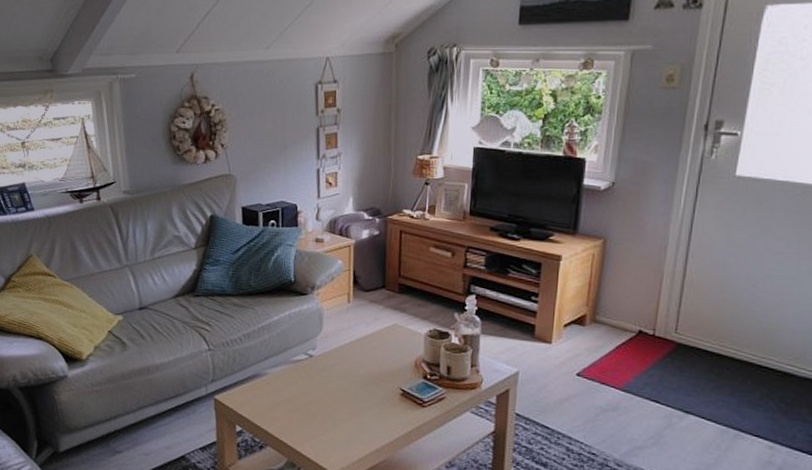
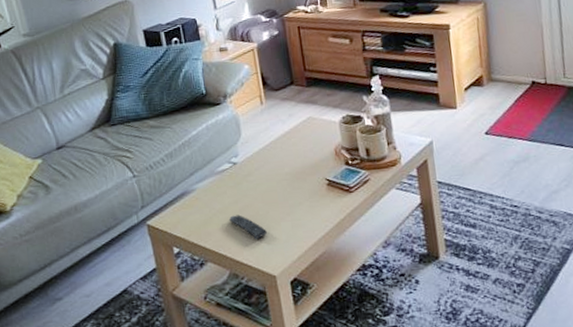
remote control: none [295,406,331,434] -> present [229,214,267,239]

